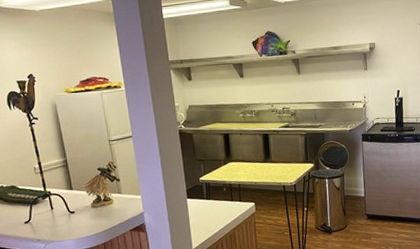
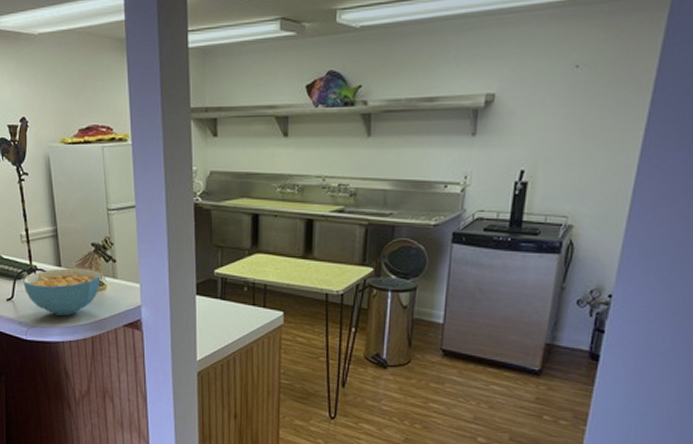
cereal bowl: none [39,188,108,230] -> present [23,268,101,316]

